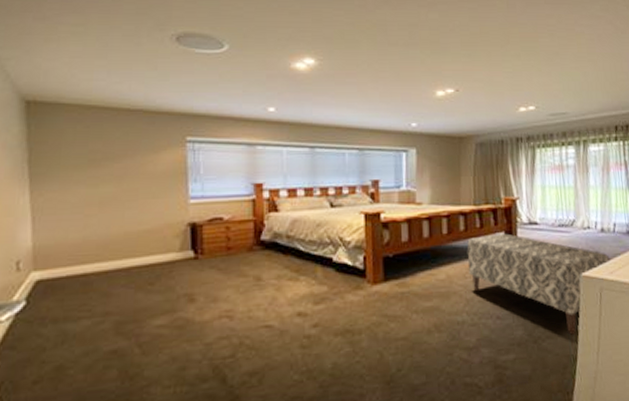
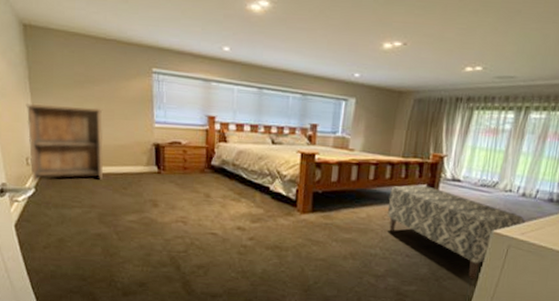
bookshelf: none [21,188,124,293] -> present [26,104,103,182]

